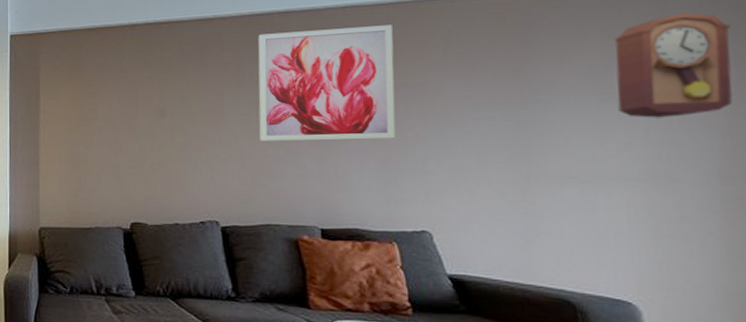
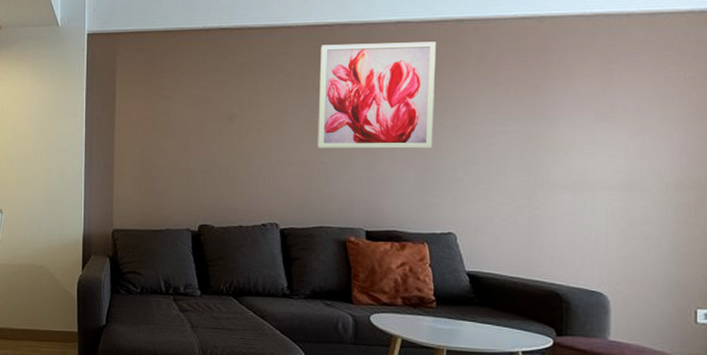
pendulum clock: present [615,13,733,118] -> none [607,44,695,135]

